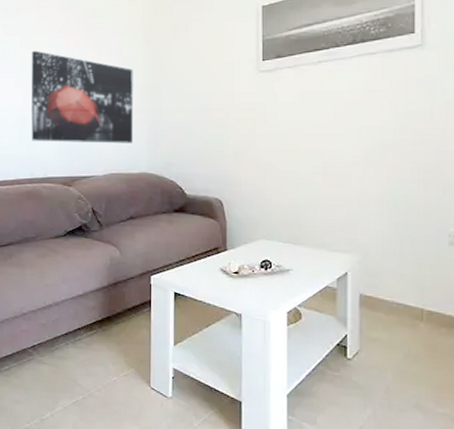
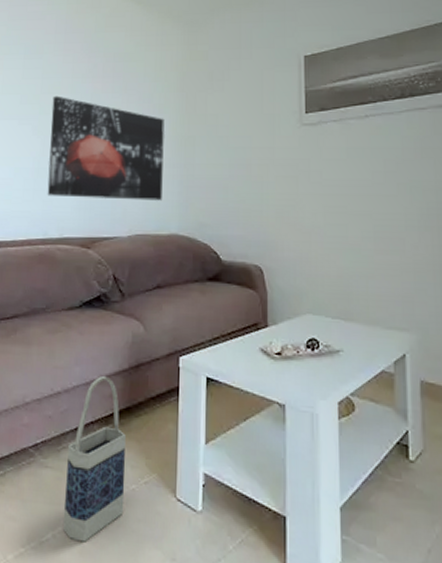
bag: none [60,291,108,420] -> present [63,375,126,542]

